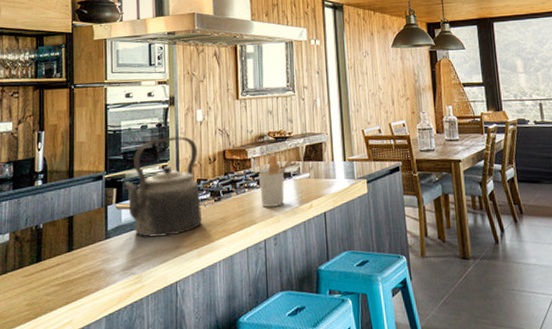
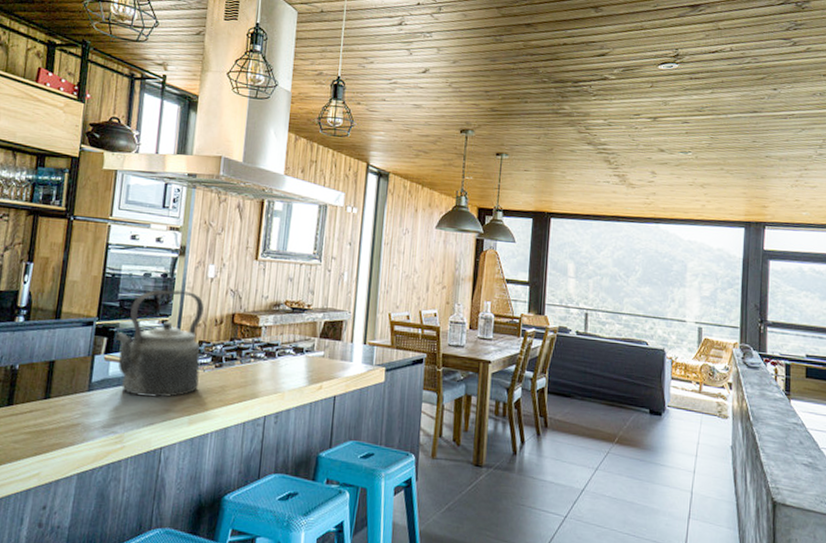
utensil holder: present [258,154,296,207] -> none [266,326,312,383]

